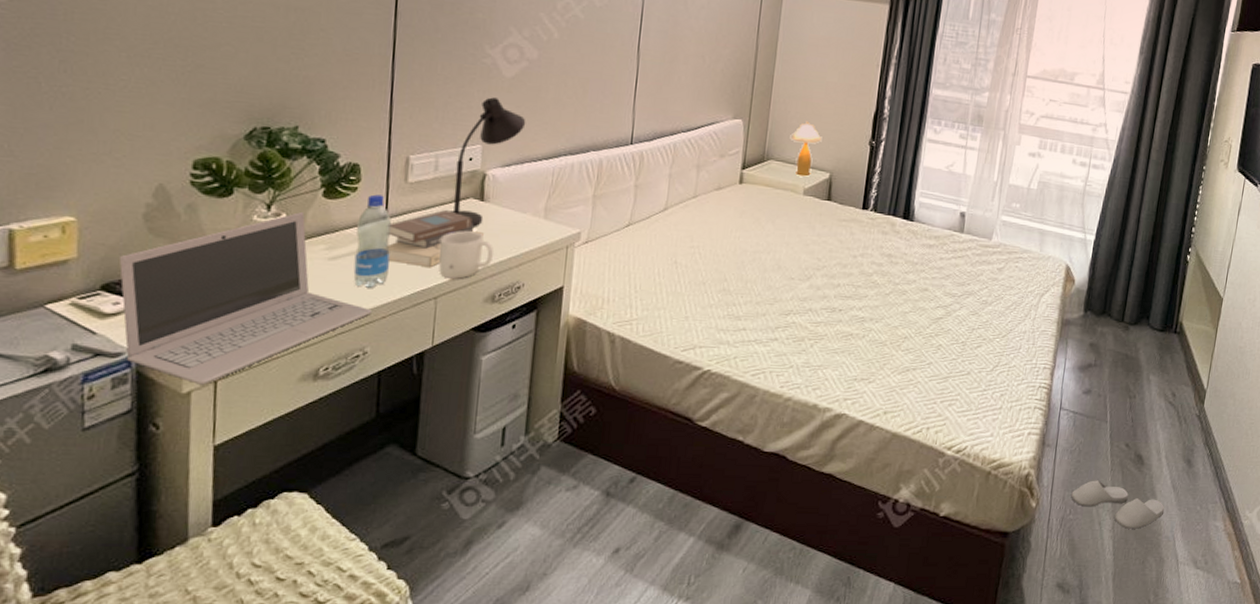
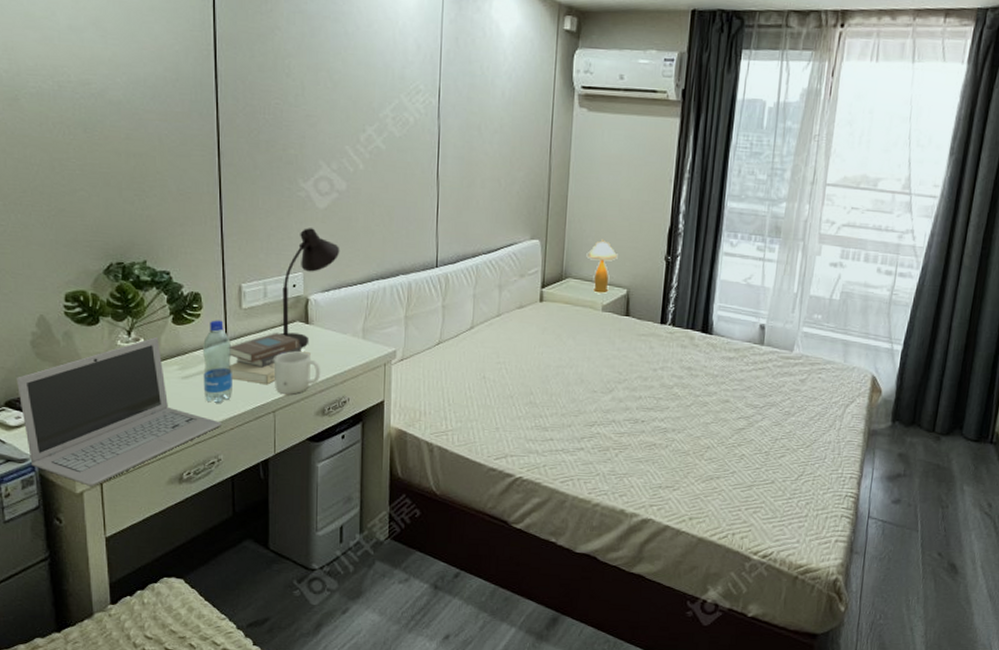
slippers: present [1071,480,1165,529] -> none [881,587,981,636]

